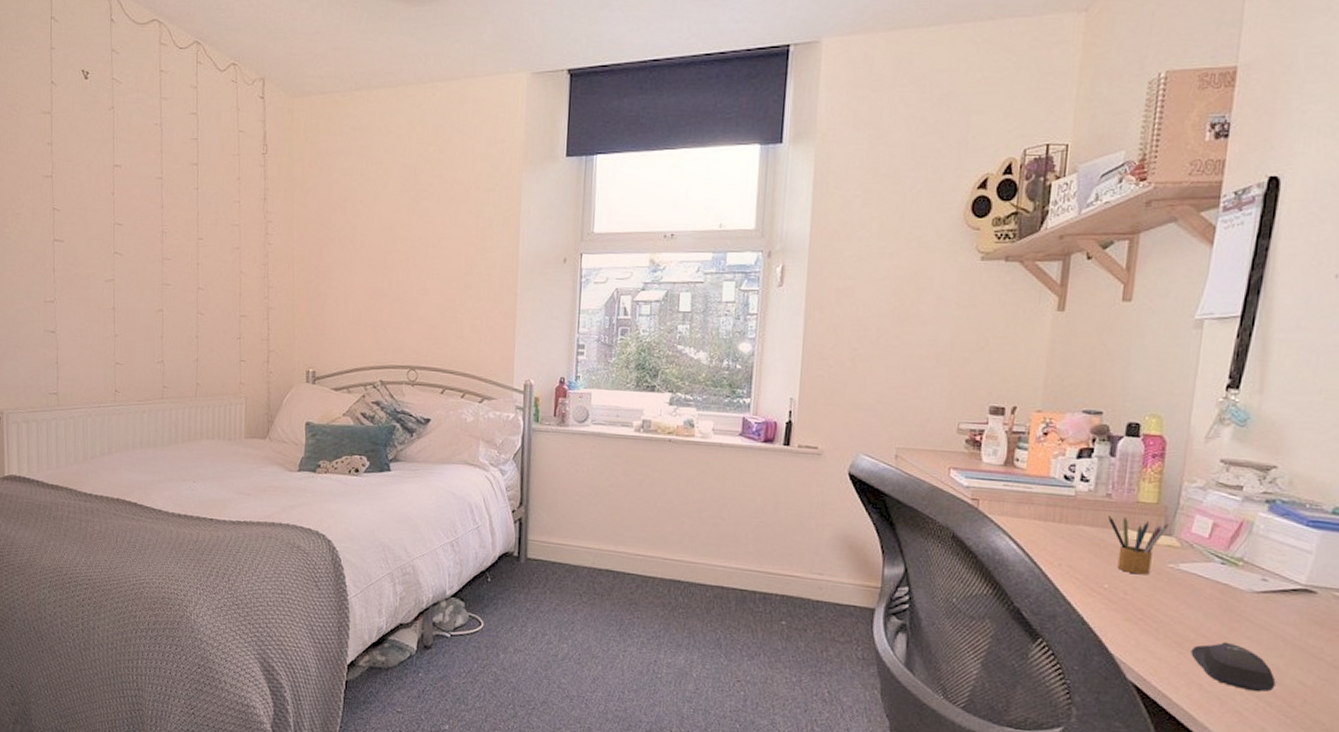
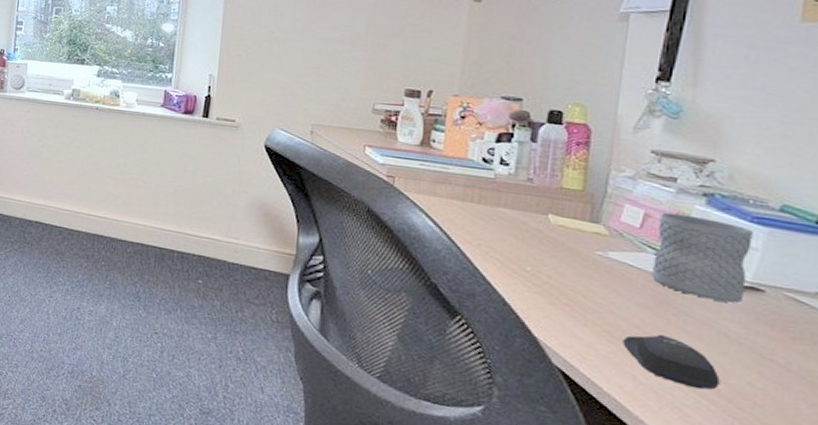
pencil box: present [1108,515,1169,575] -> none [530,199,595,261]
mug: none [1218,521,1308,606] -> present [652,212,753,303]

